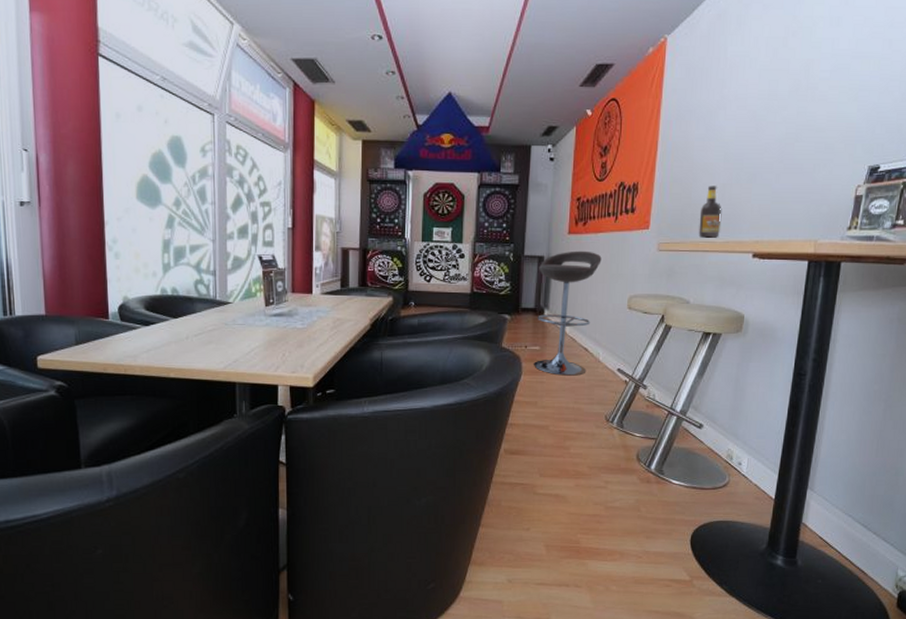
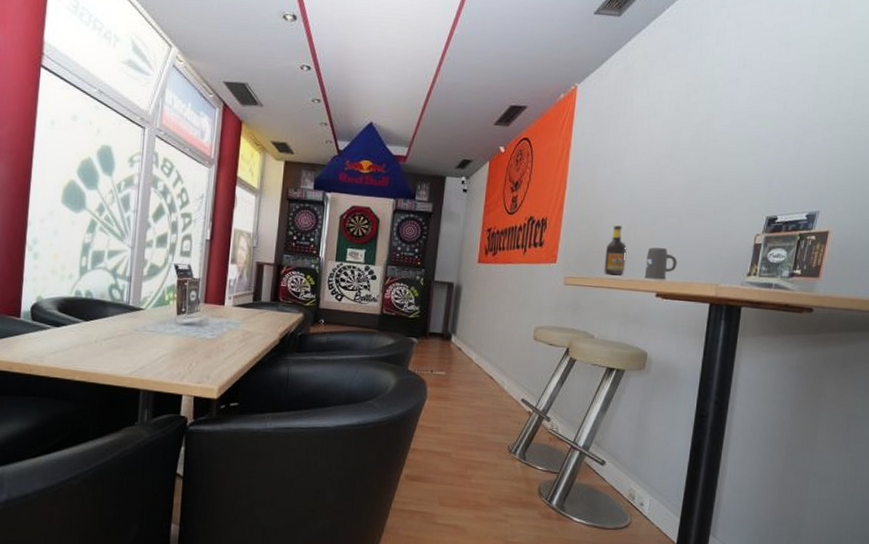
bar stool: present [534,250,602,376] -> none [439,279,510,404]
beer mug: none [740,206,775,240] -> present [644,247,678,280]

